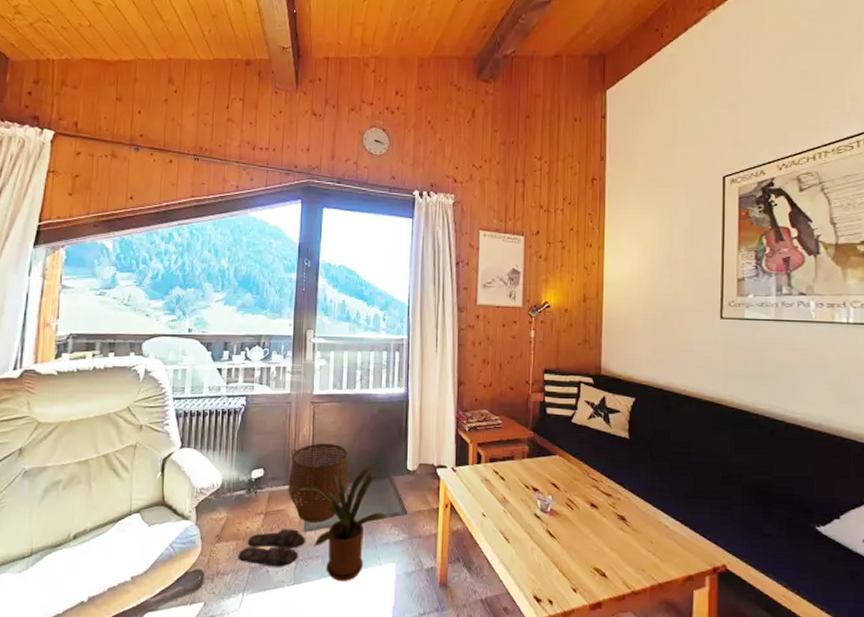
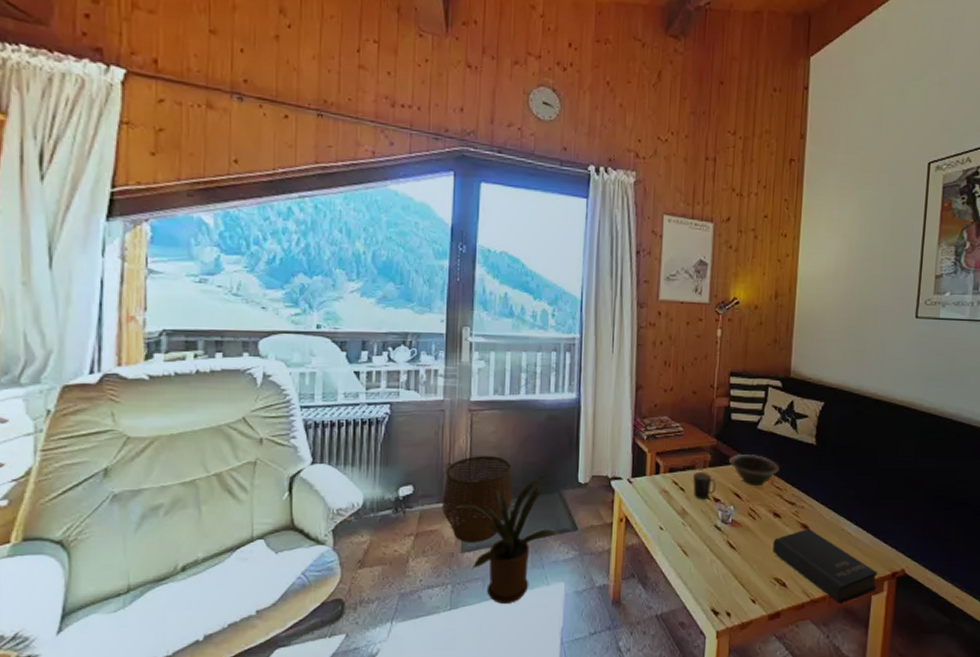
slippers: present [238,529,305,567] -> none [384,551,463,592]
mug: none [512,462,534,490] -> present [693,471,716,501]
decorative bowl: none [546,445,596,478] -> present [729,453,781,487]
book: none [591,519,699,598] -> present [773,528,878,605]

